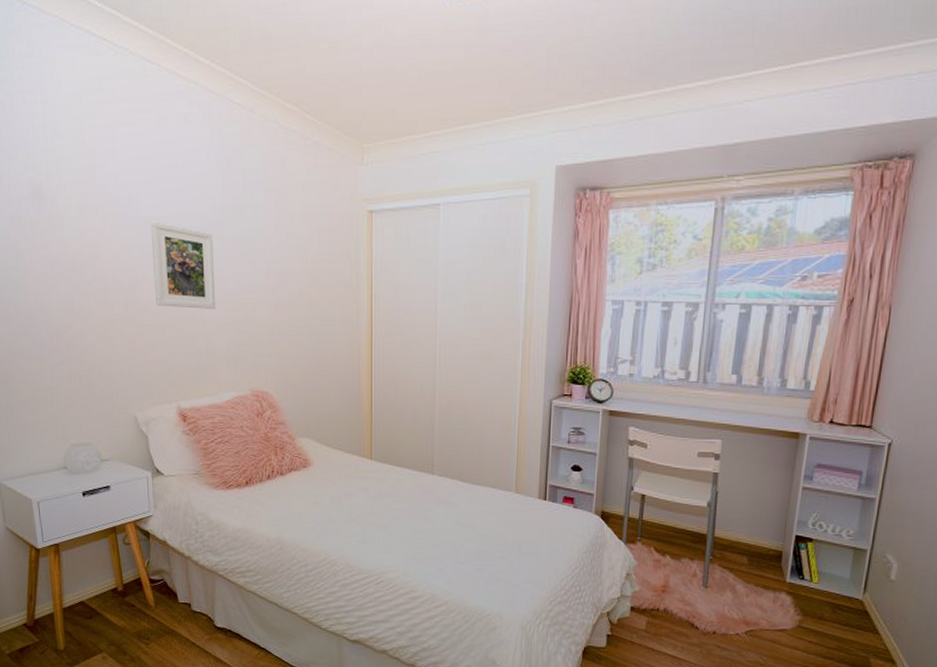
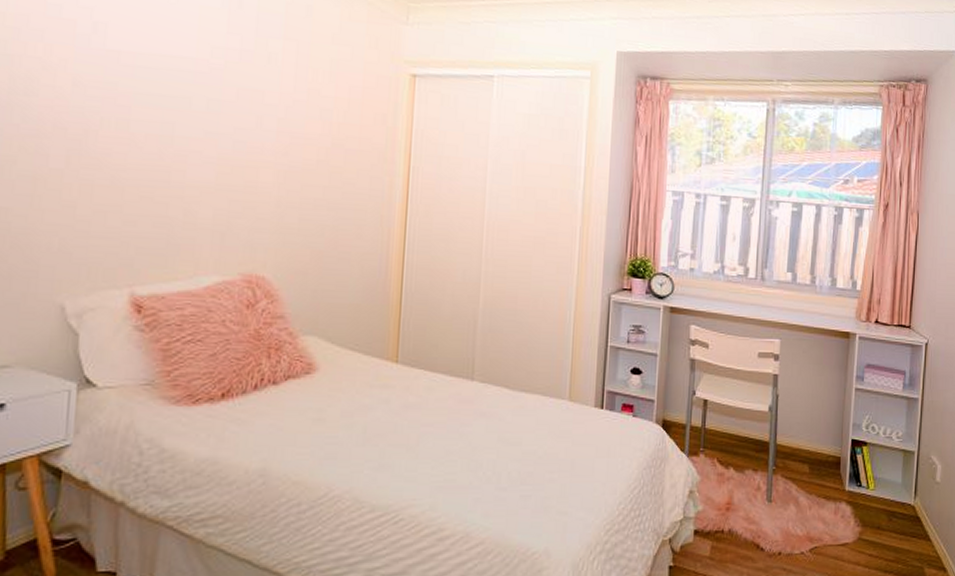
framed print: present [150,221,216,309] -> none [114,57,208,171]

